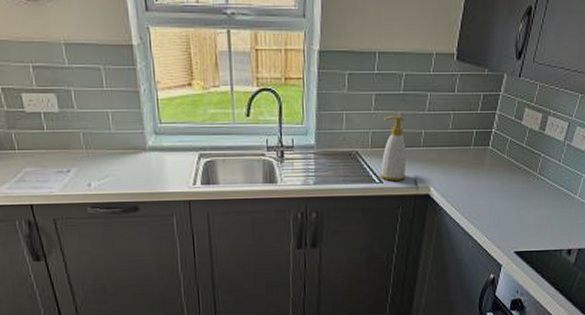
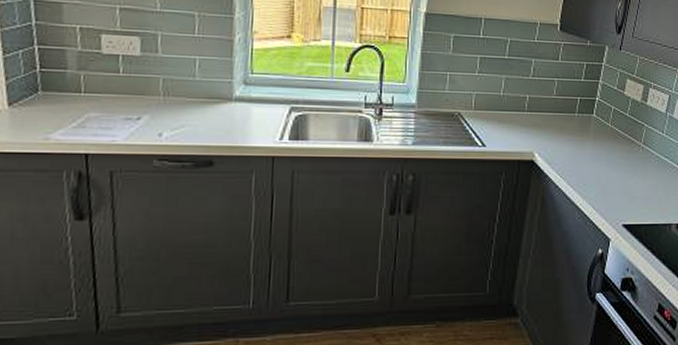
soap bottle: present [379,115,406,181] -> none [482,79,510,145]

